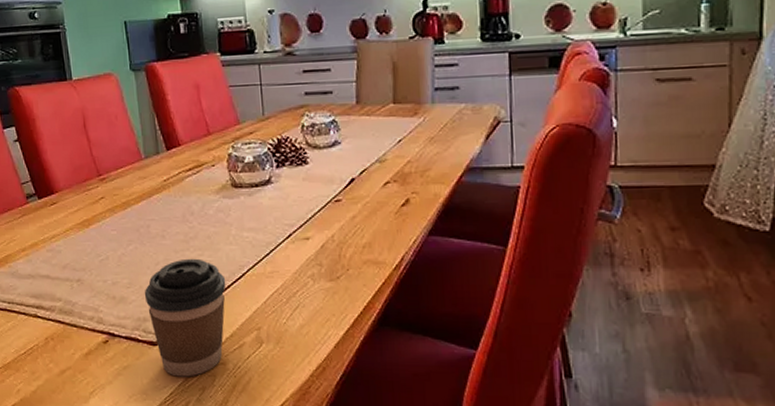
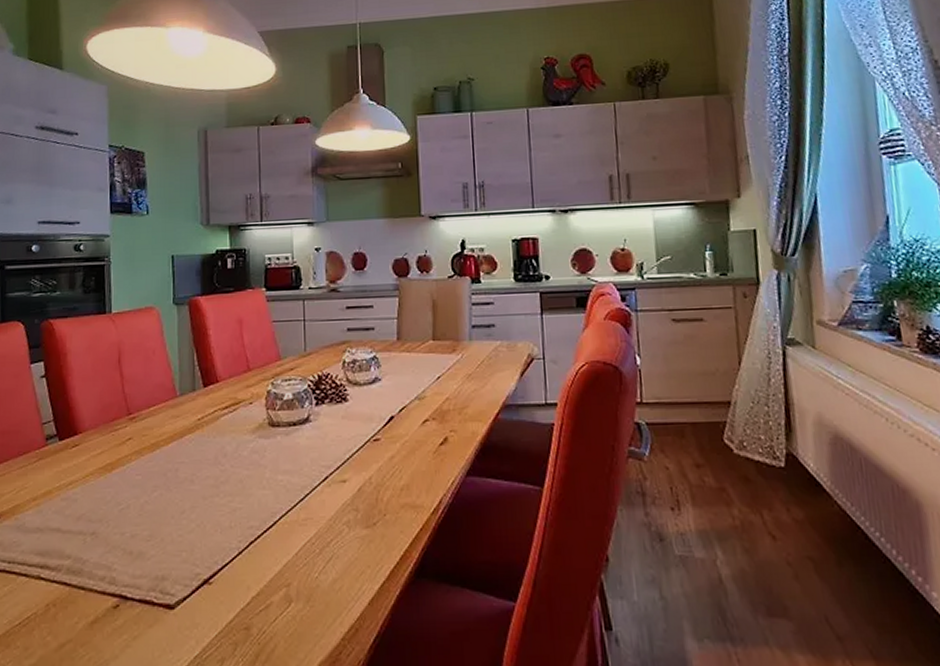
coffee cup: present [144,258,226,377] -> none [165,505,256,647]

